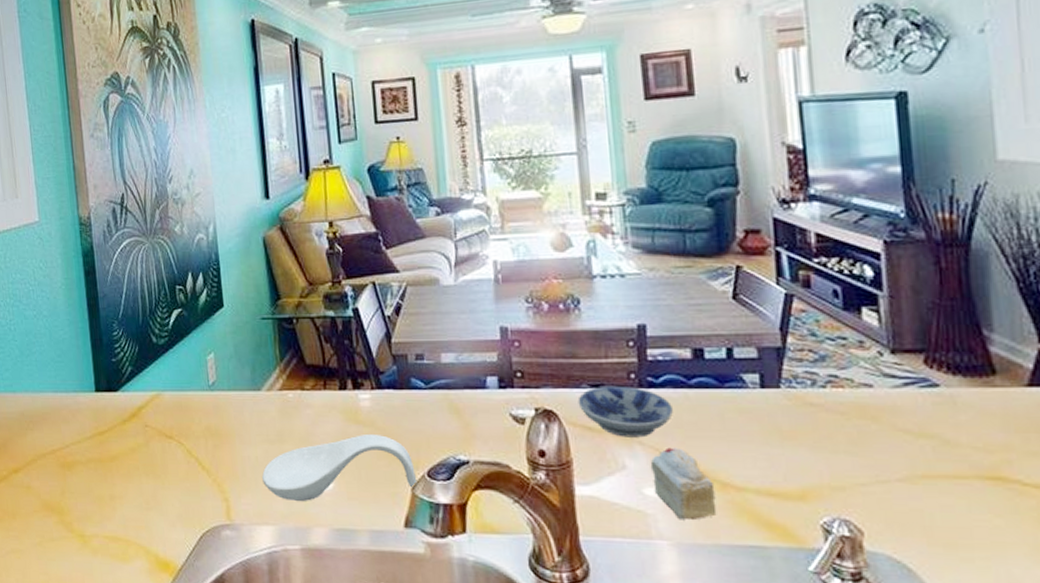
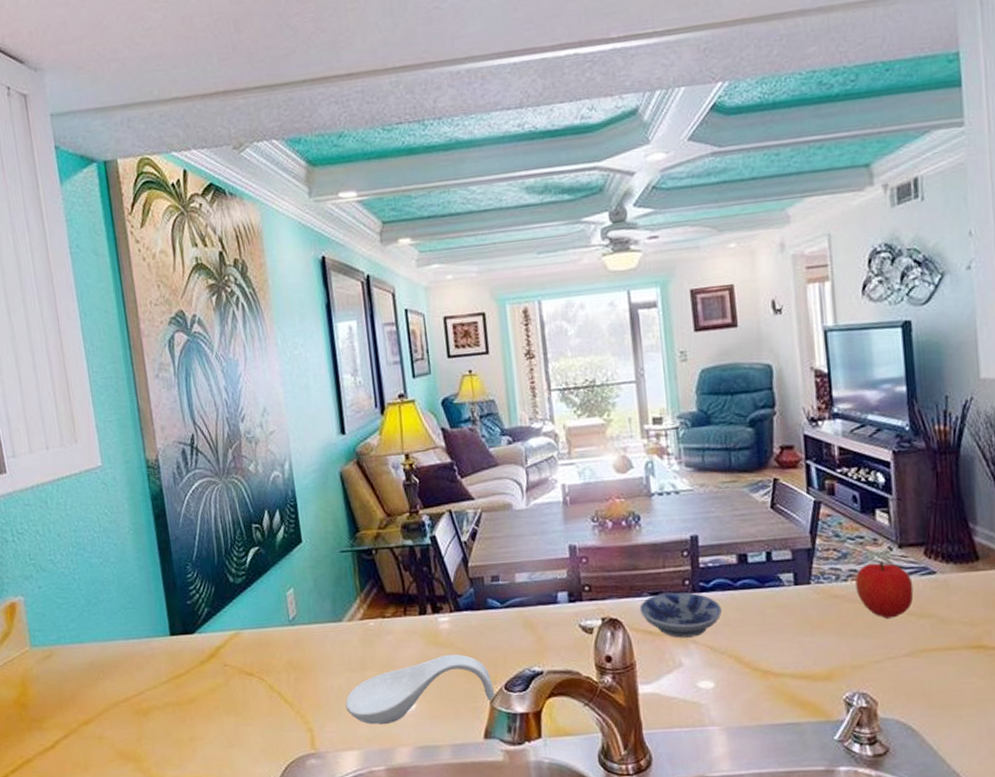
cake slice: present [650,447,717,521] -> none [703,643,759,707]
fruit: none [836,367,911,435] -> present [855,561,914,619]

